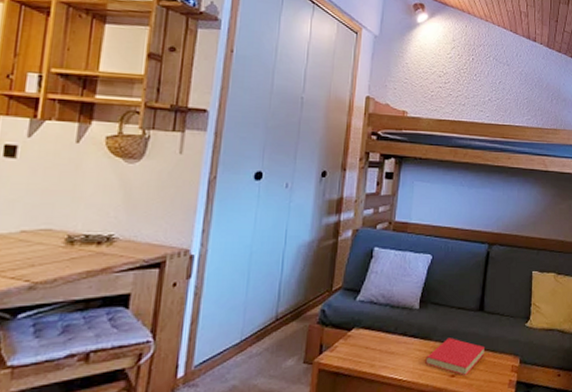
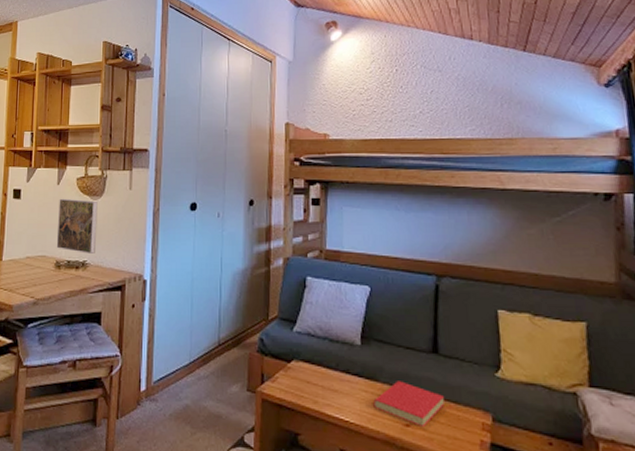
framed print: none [69,159,134,226] -> present [56,198,98,253]

